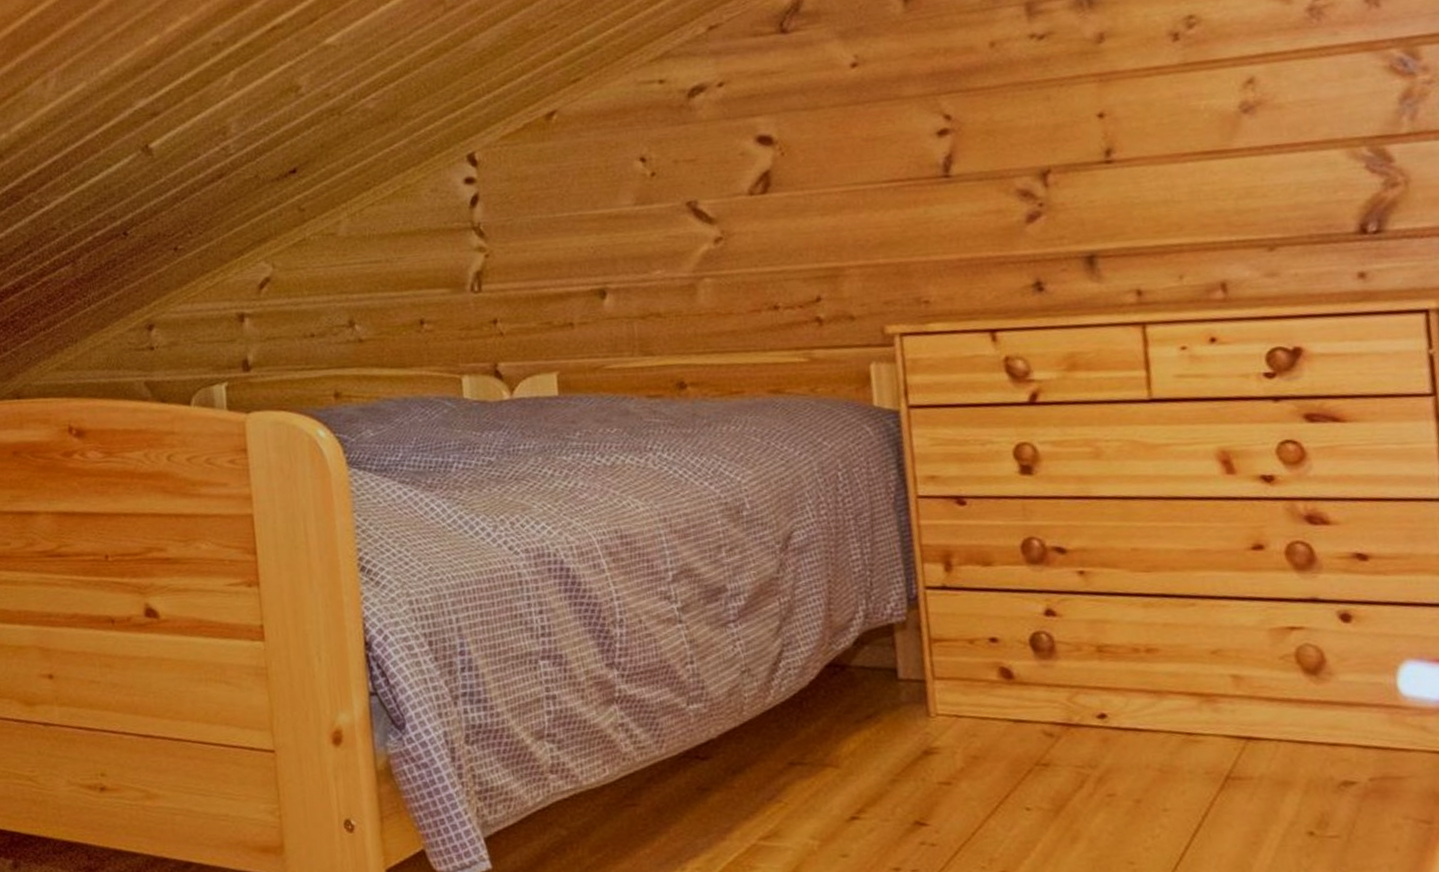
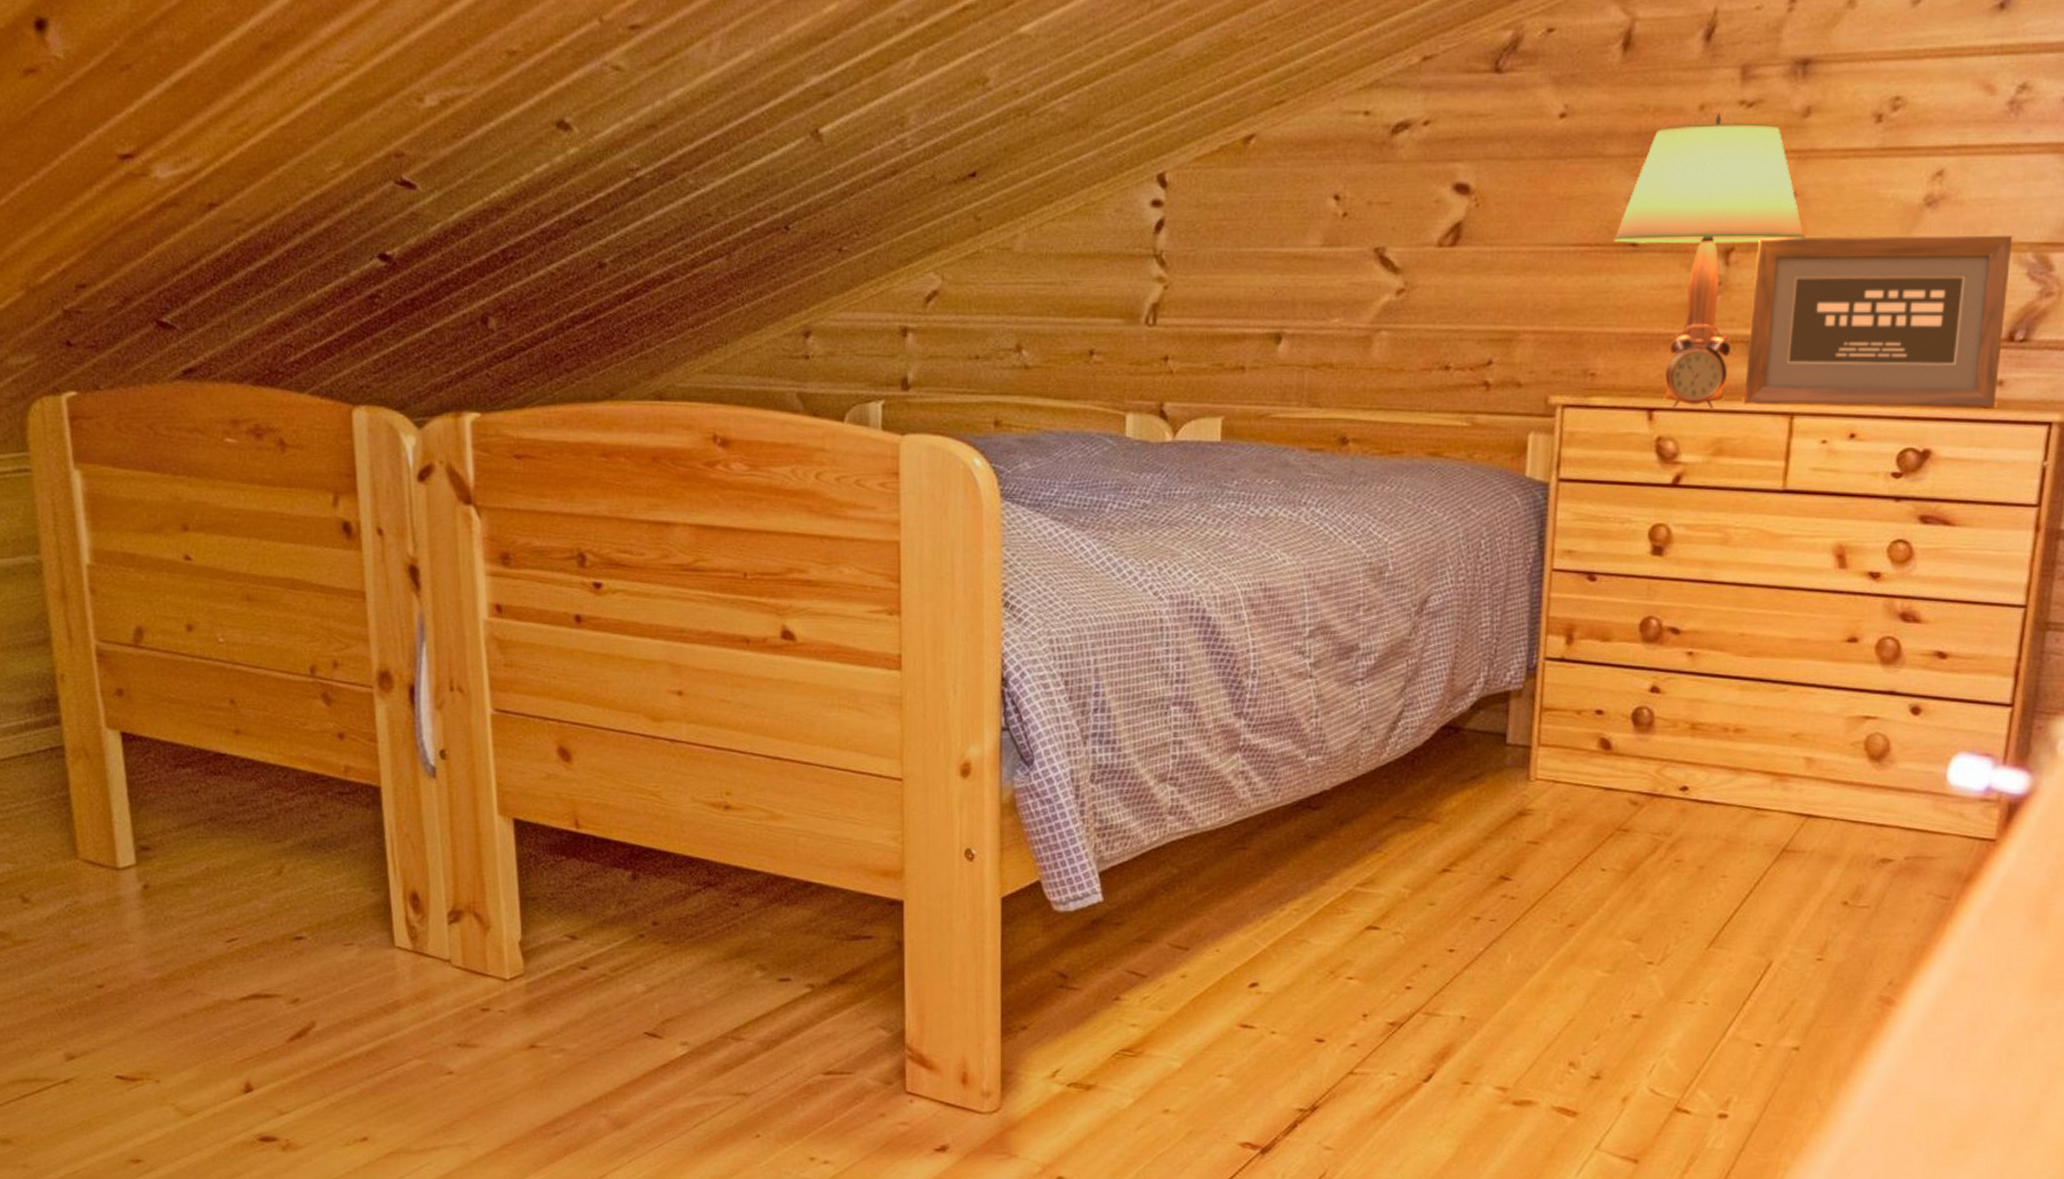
table lamp: none [924,47,1123,321] -> present [1613,112,1806,401]
alarm clock: none [1000,244,1068,328] -> present [1665,324,1732,409]
picture frame: none [1074,133,1362,319] -> present [1743,235,2013,409]

